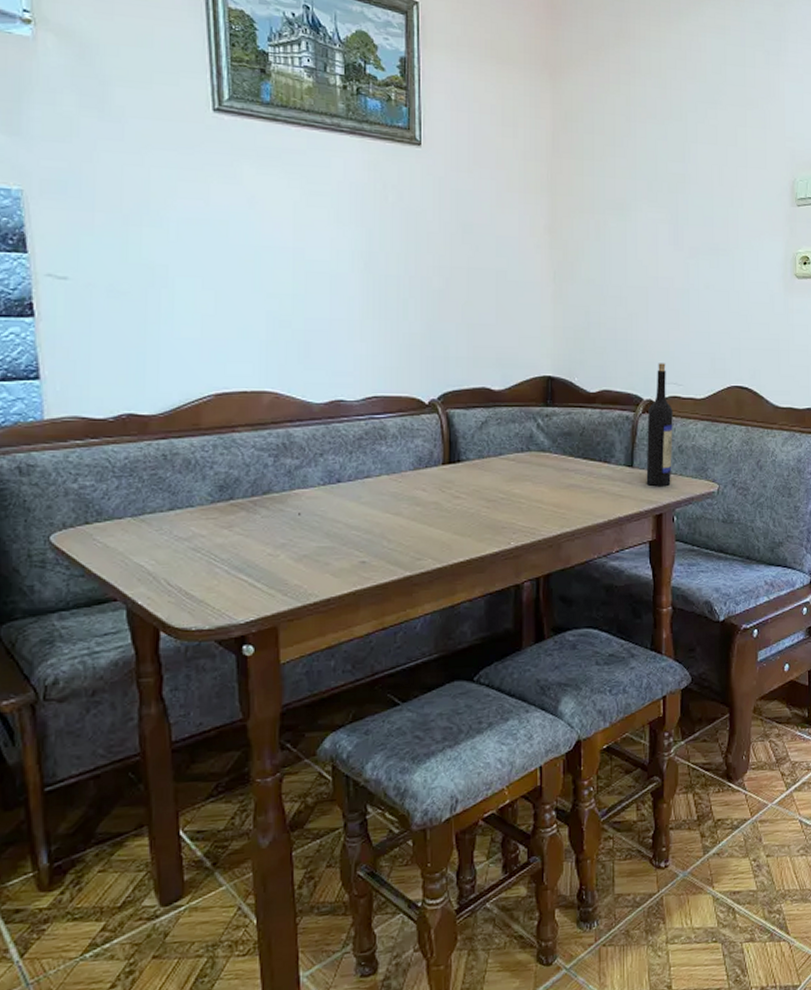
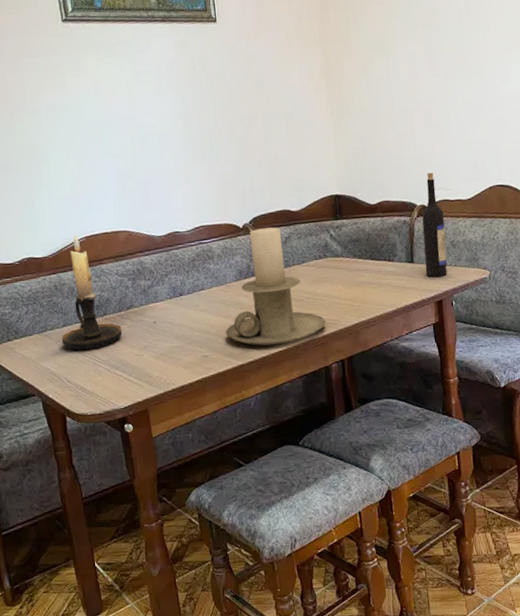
candle holder: none [164,389,253,544] -> present [61,234,122,351]
candle holder: none [393,407,521,555] -> present [226,227,326,346]

